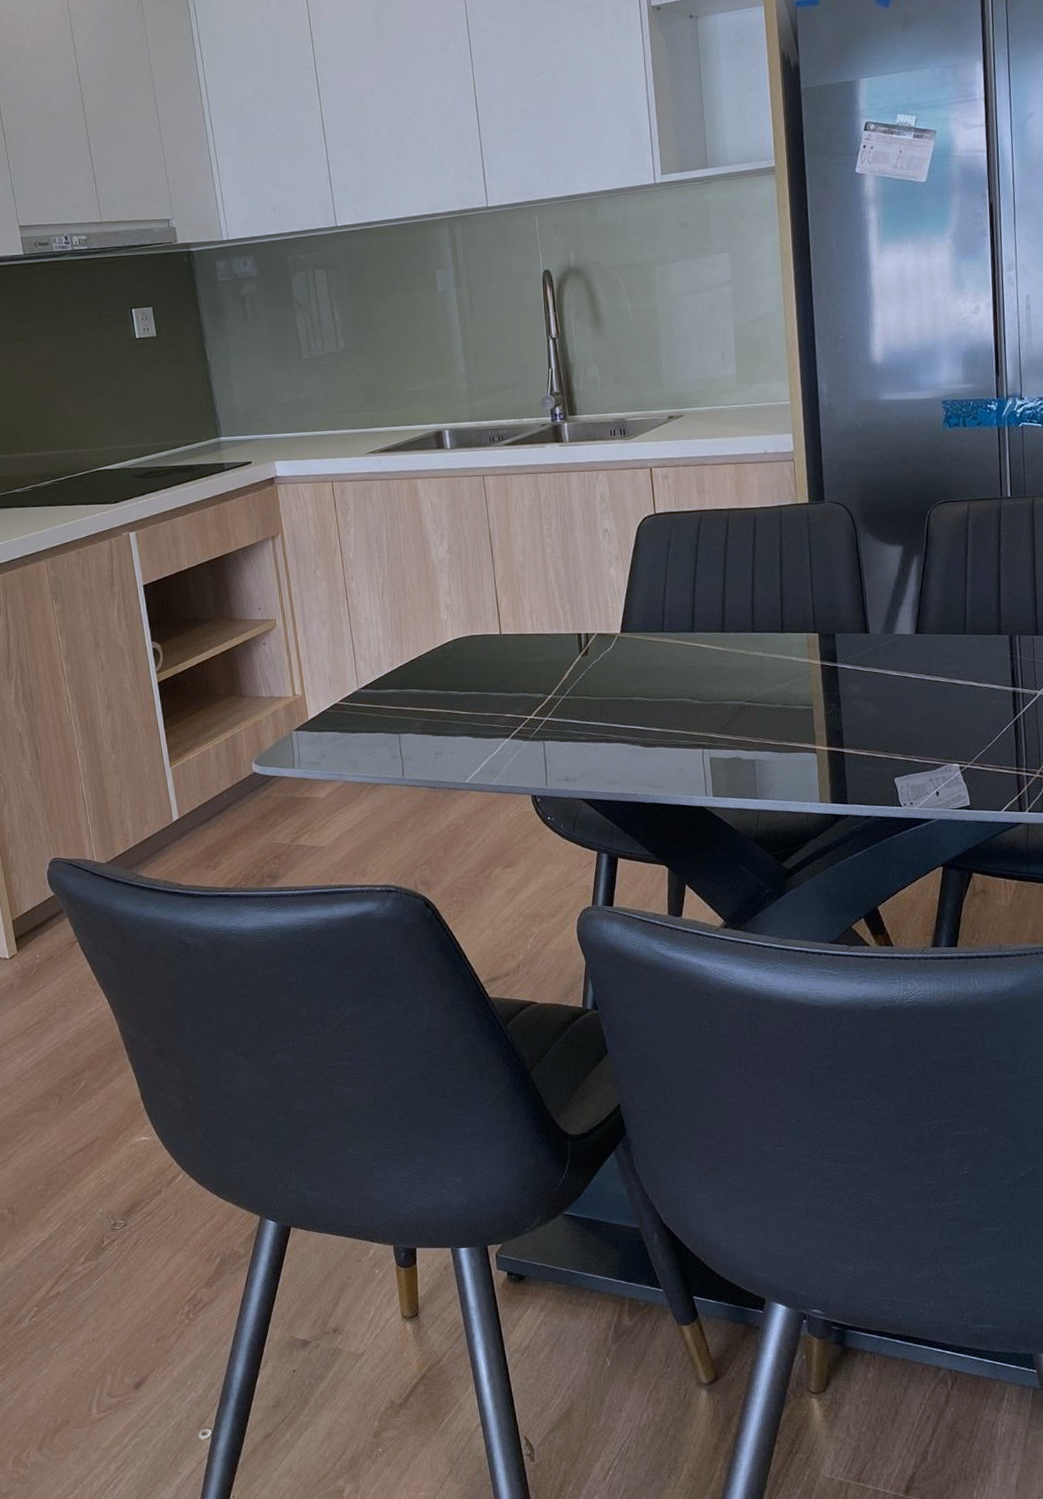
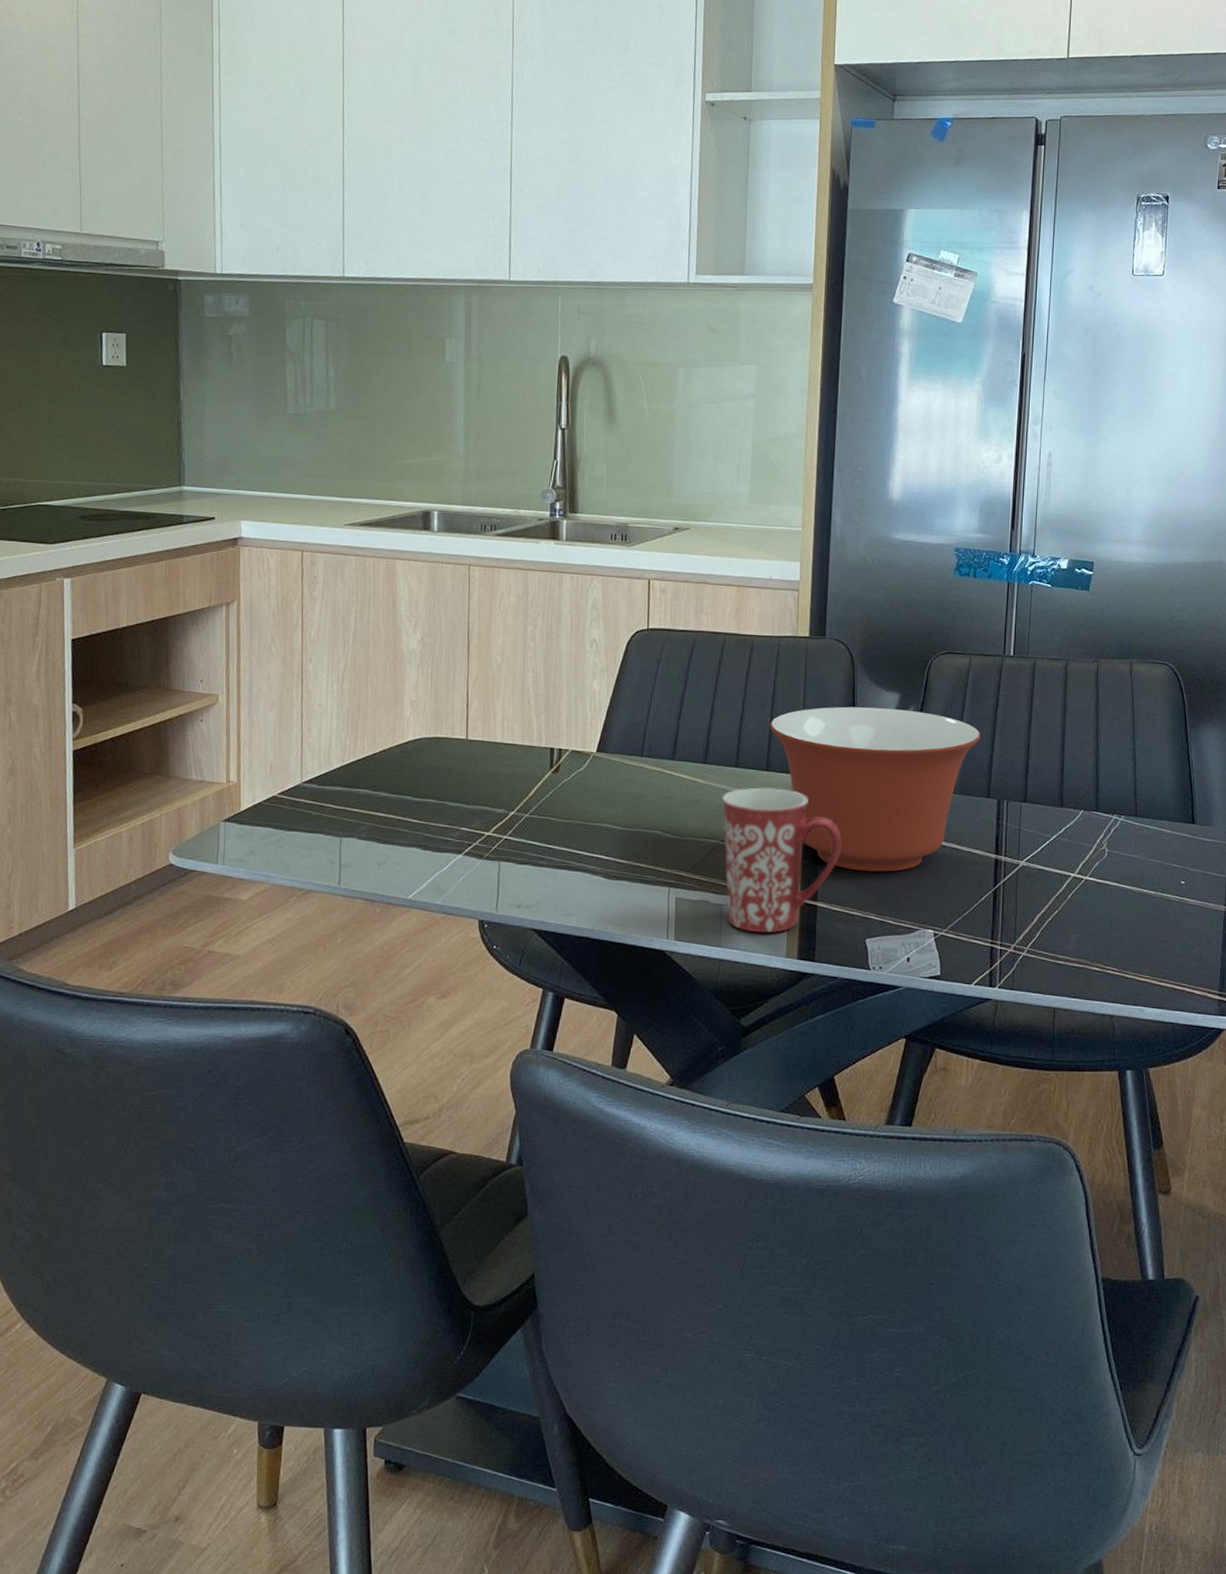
mug: none [742,647,861,782] -> present [722,787,841,933]
mixing bowl: none [780,560,986,716] -> present [770,706,980,872]

